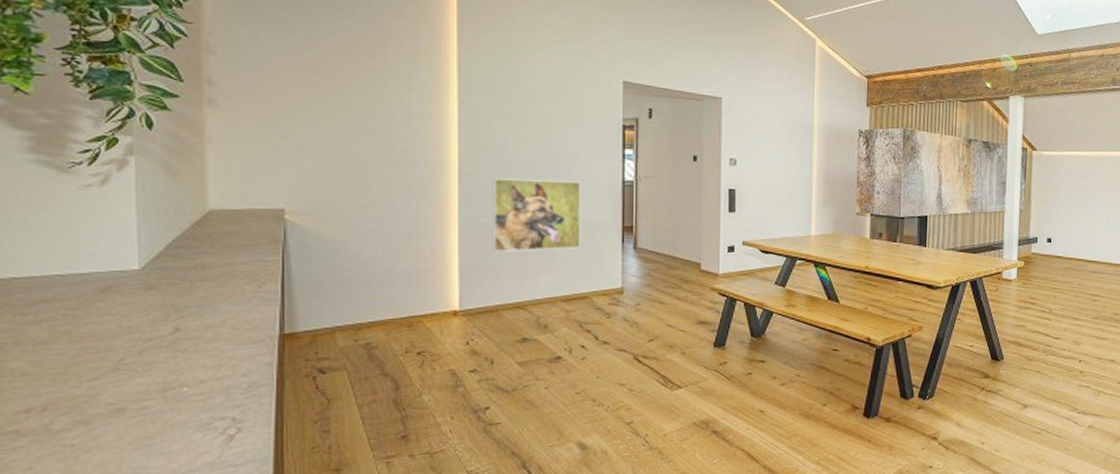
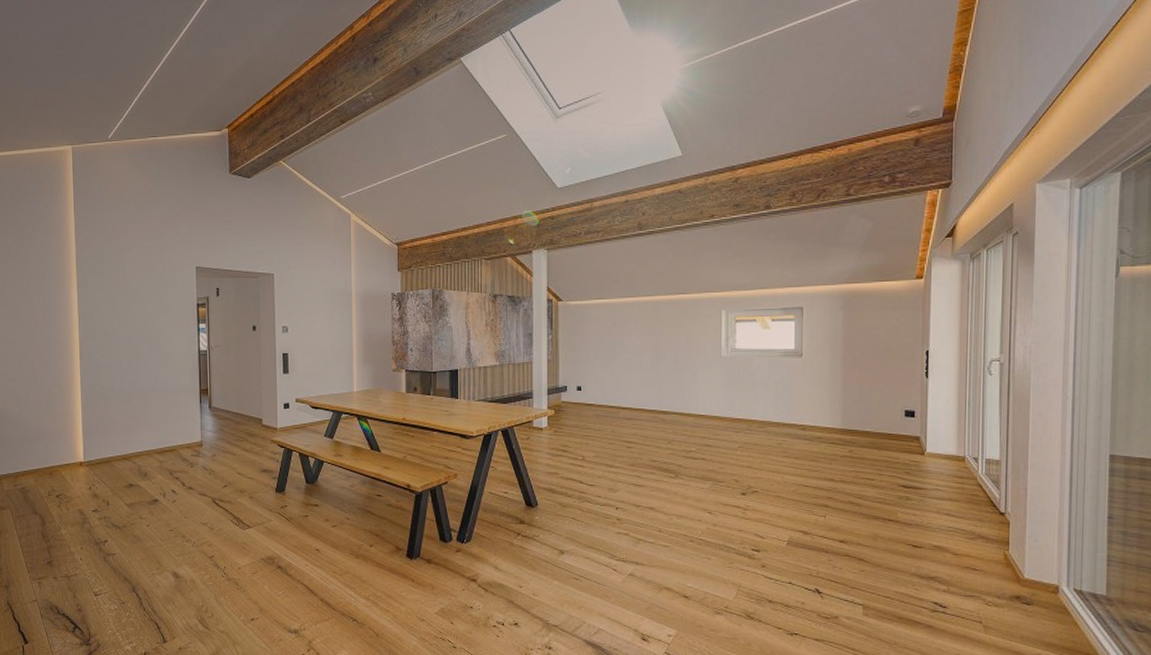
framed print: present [491,178,582,252] -> none [103,353,169,413]

